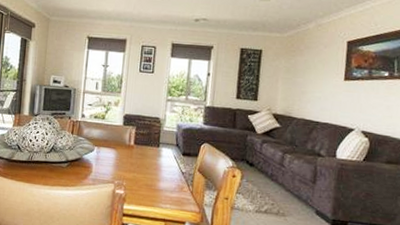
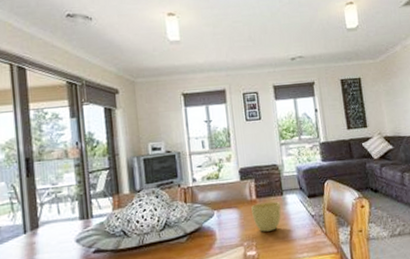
cup: none [127,149,155,177] -> present [251,201,281,232]

